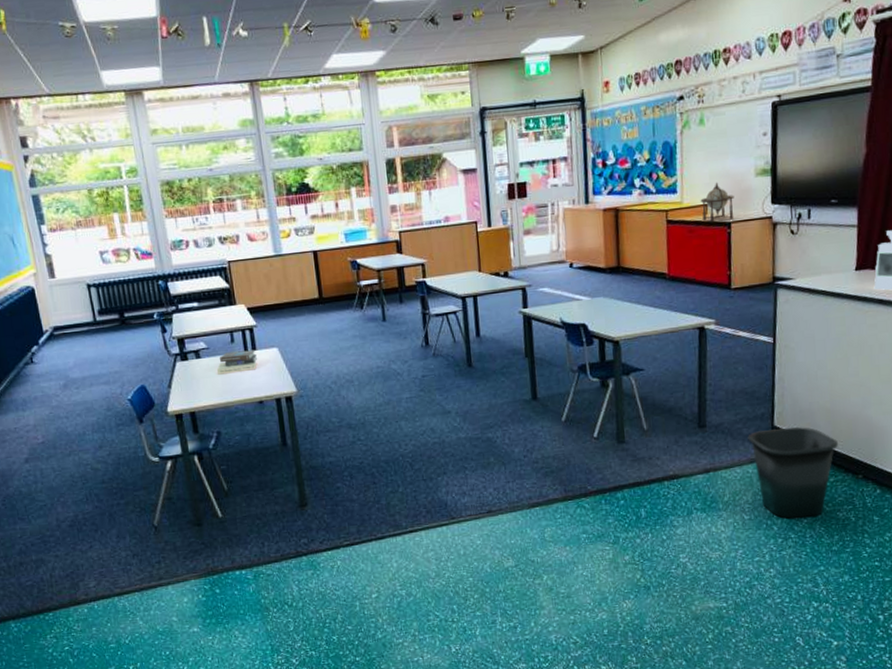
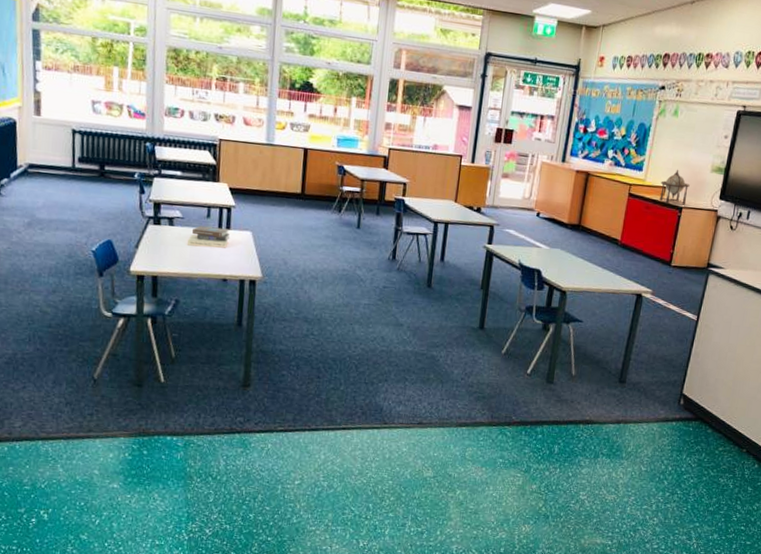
waste bin: present [747,426,838,519] -> none [658,395,732,478]

